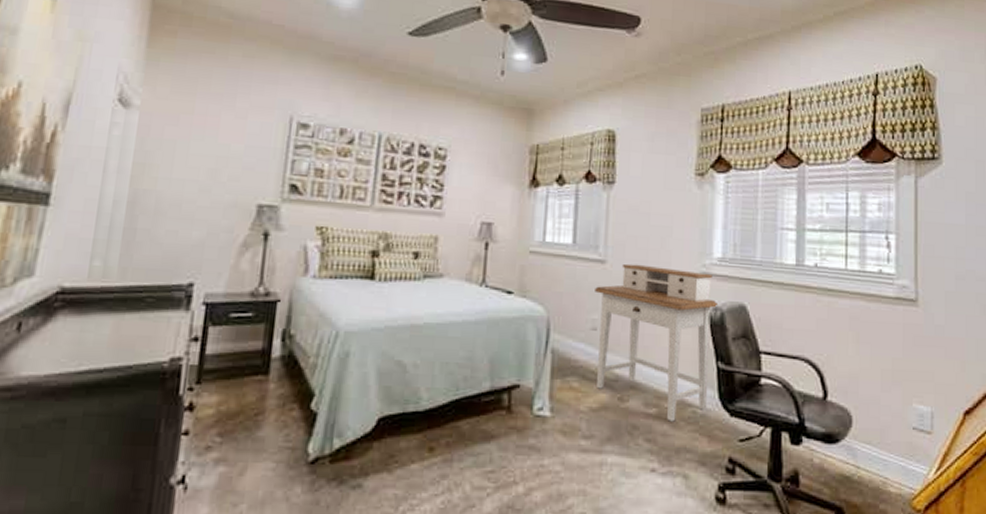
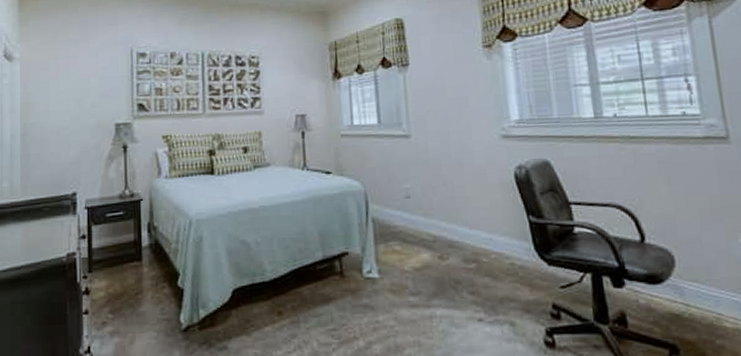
desk: present [595,263,717,422] -> none [404,134,525,275]

